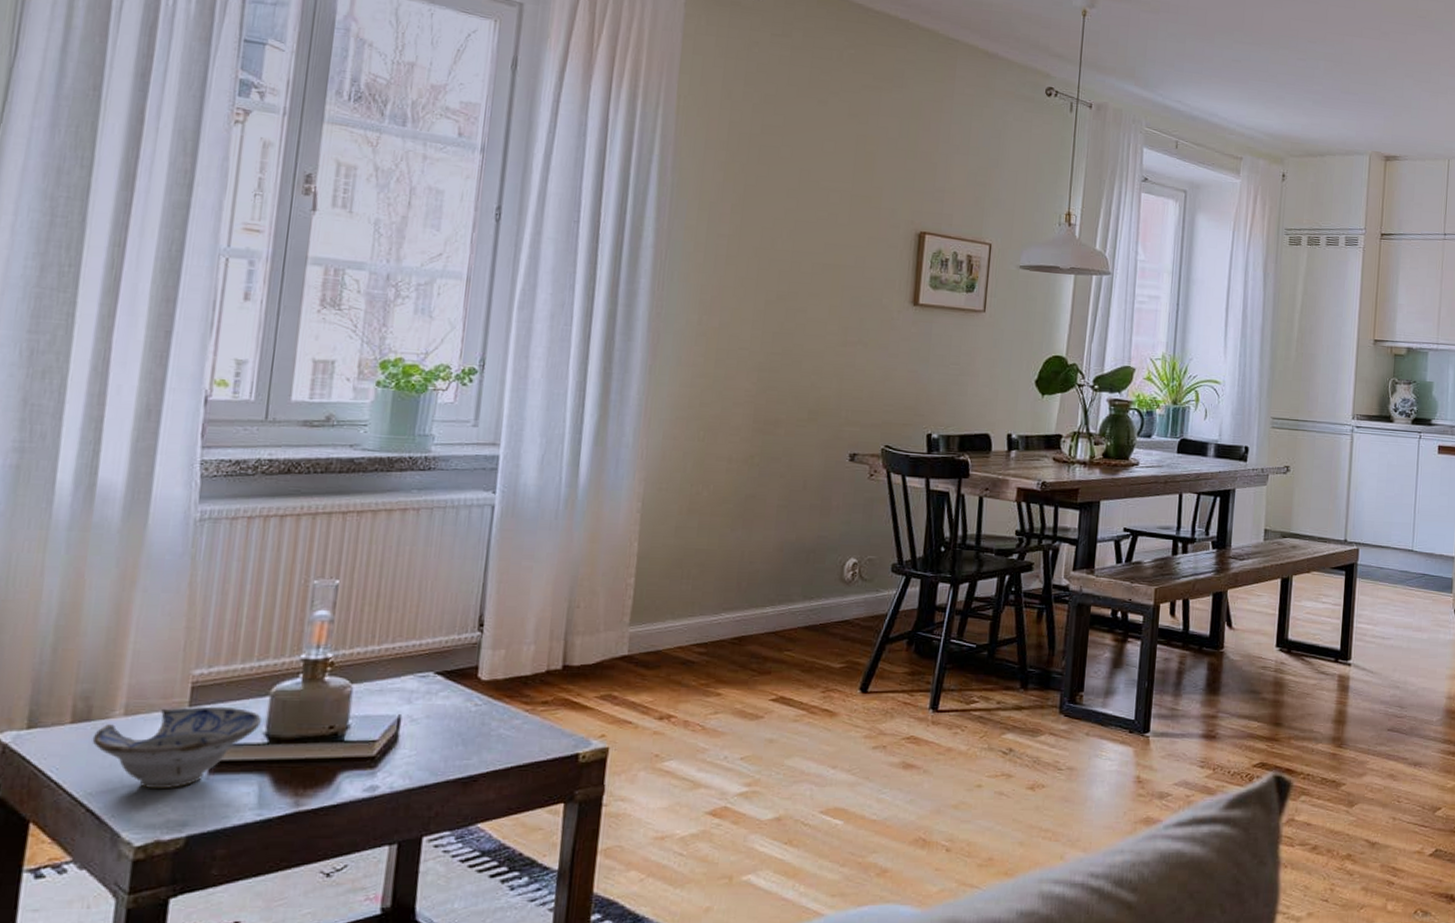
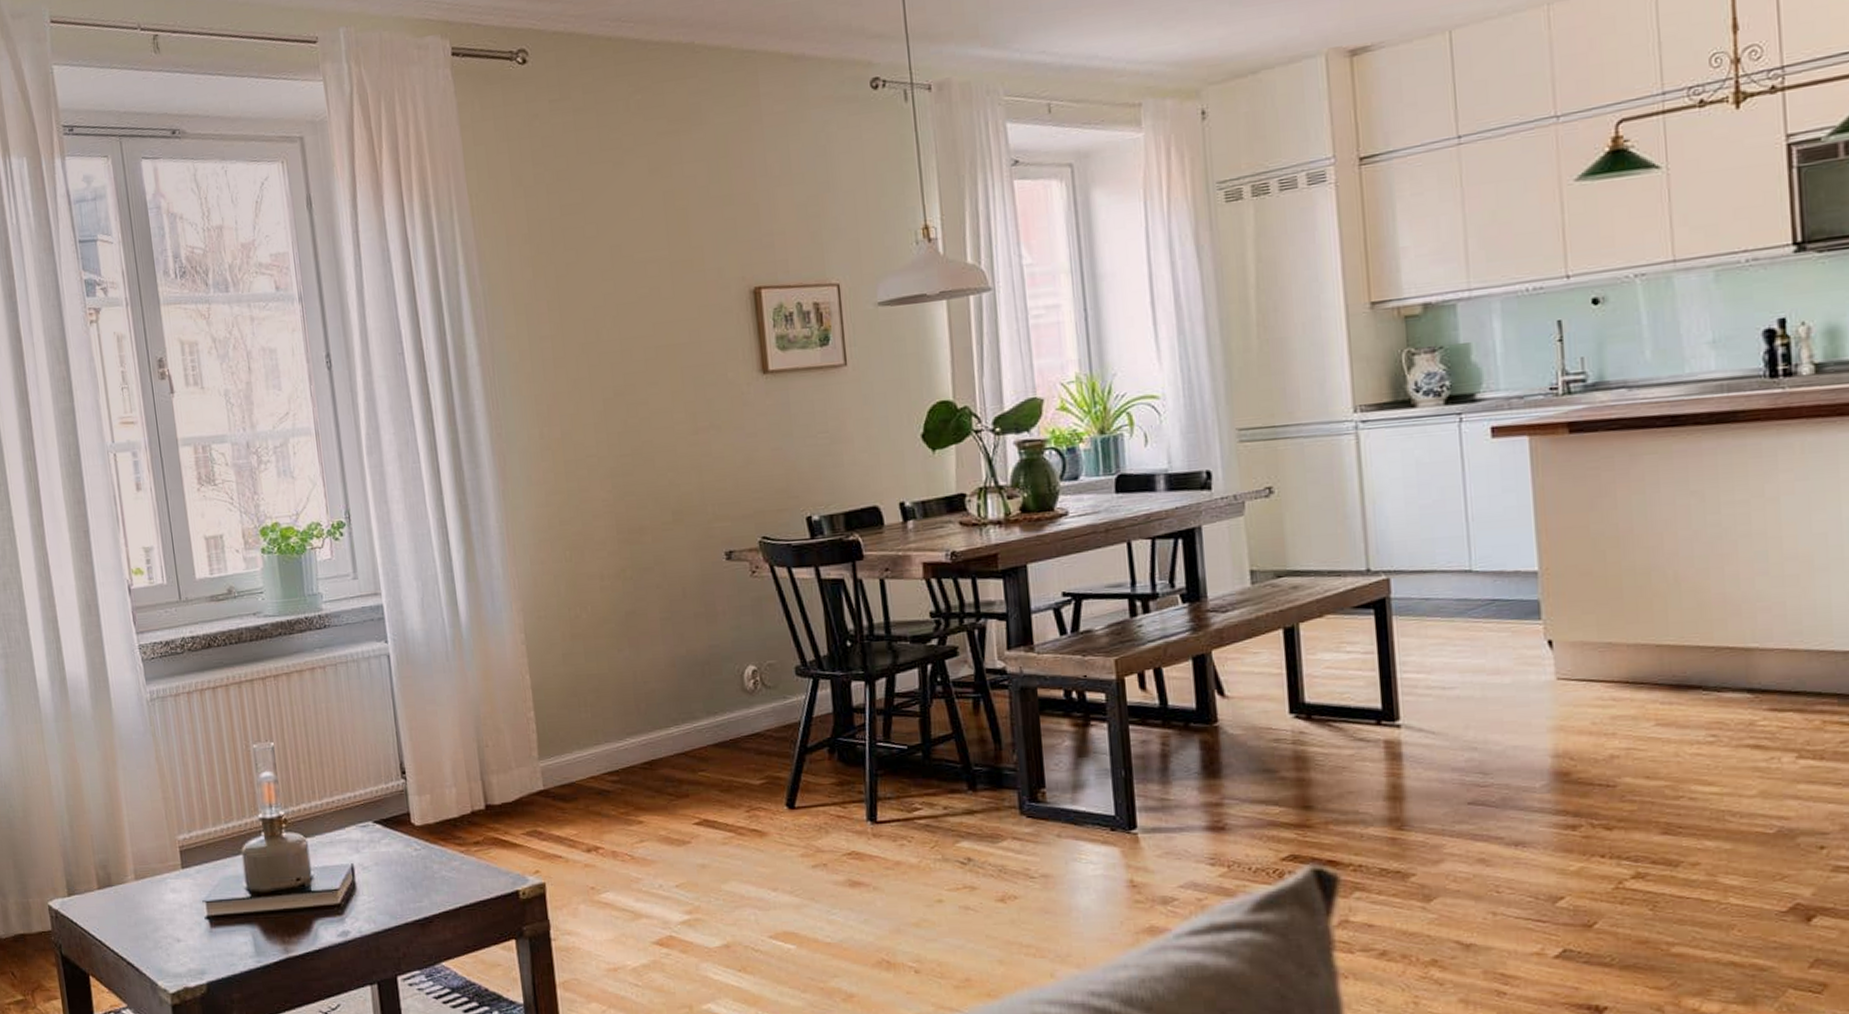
ceramic bowl: present [92,706,261,790] -> none [116,866,241,943]

